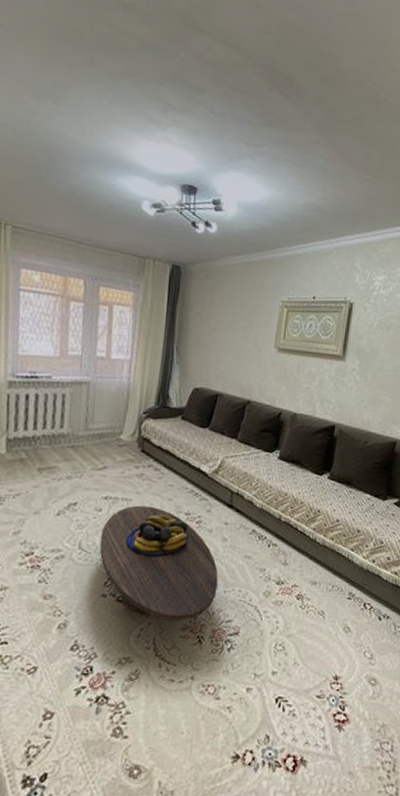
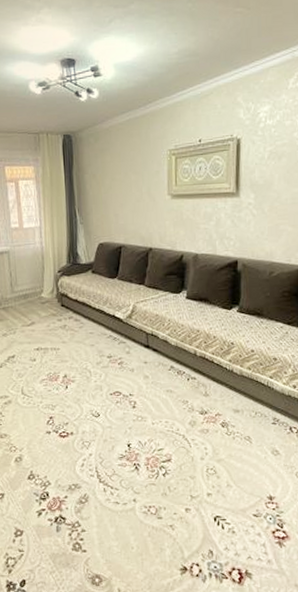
coffee table: present [99,505,219,621] -> none [38,353,146,452]
fruit bowl: present [126,514,189,556] -> none [60,359,114,396]

